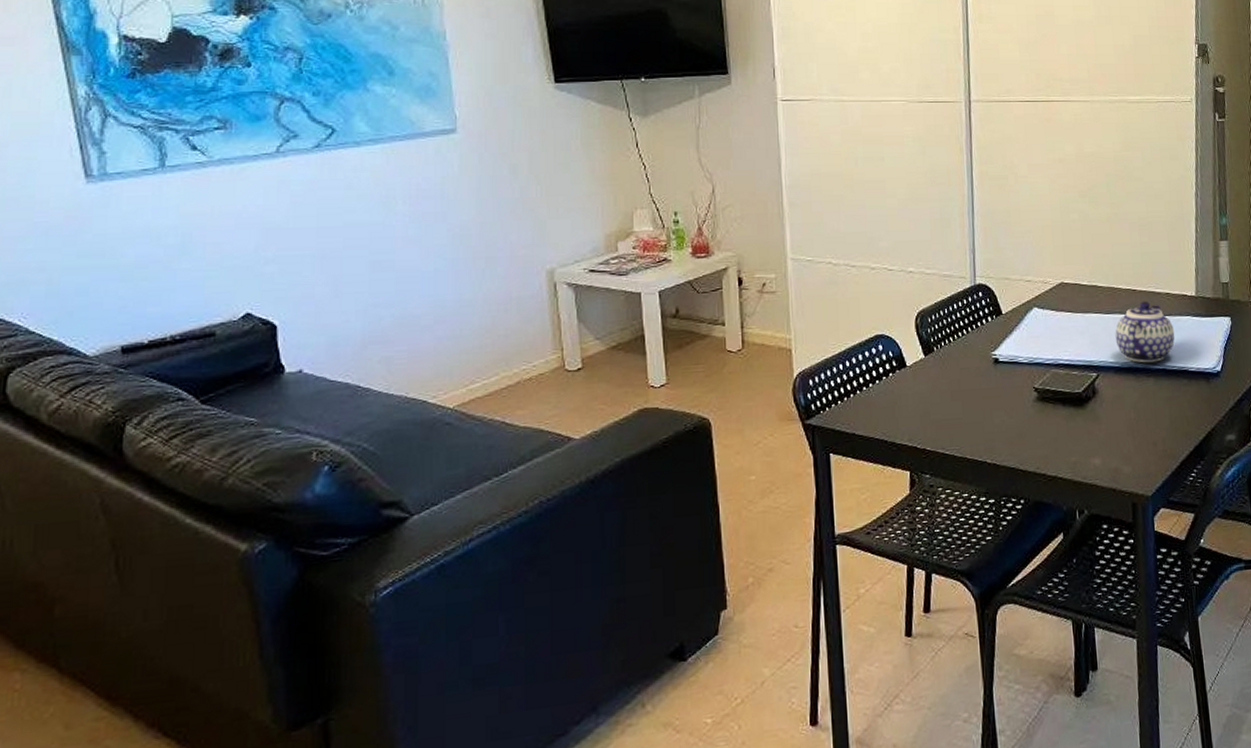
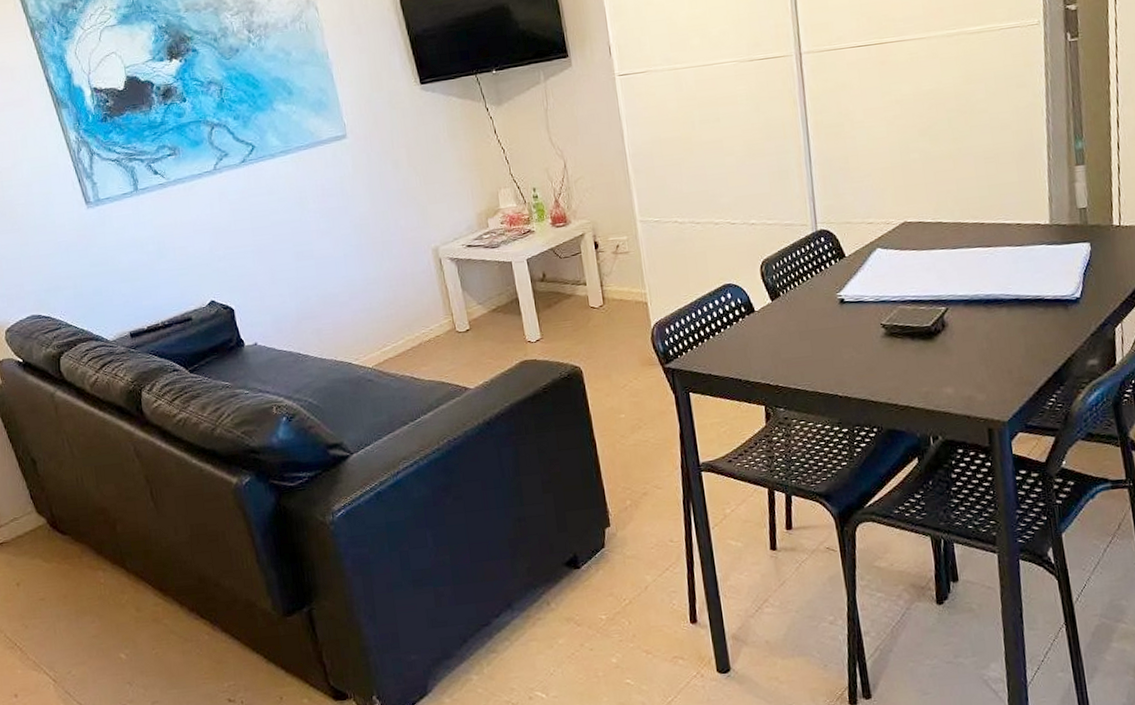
teapot: present [1115,301,1175,363] -> none [963,233,1029,294]

